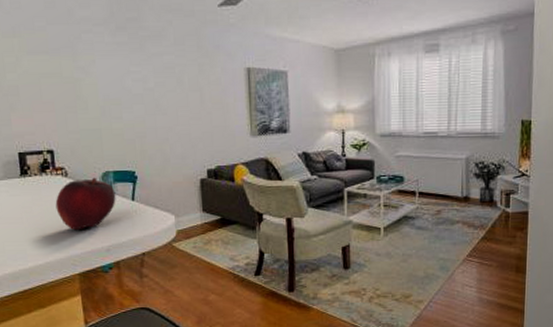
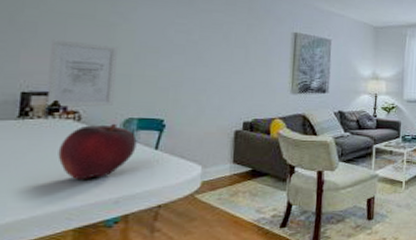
wall art: none [32,100,91,164] -> present [46,39,118,108]

